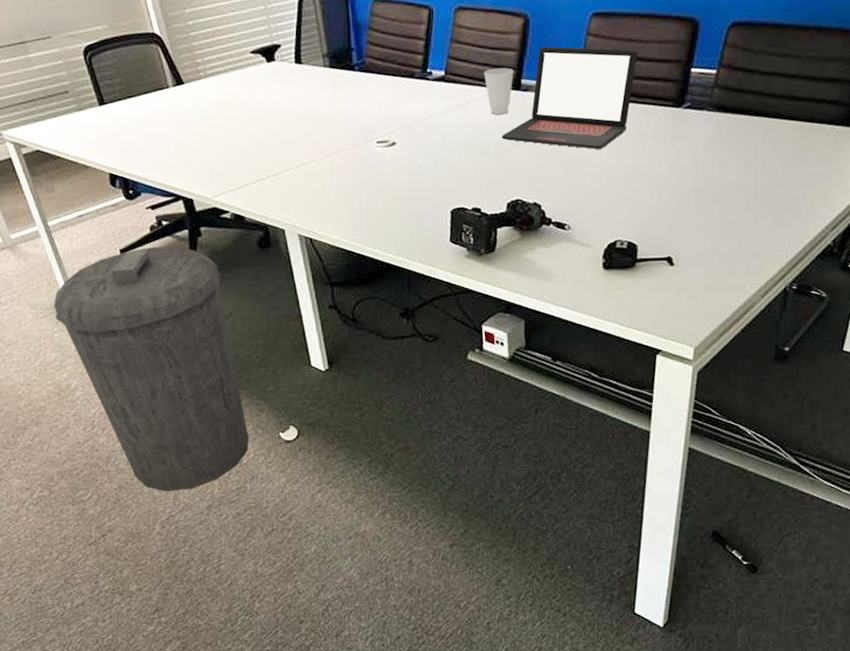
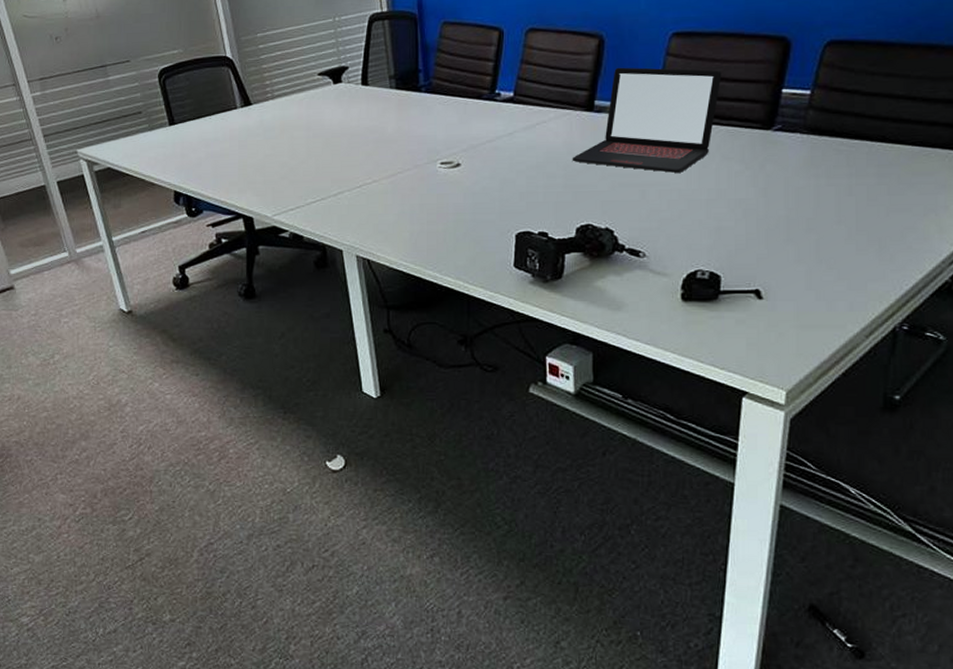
trash can: present [53,246,249,491] -> none [111,264,295,517]
cup: present [484,68,514,115] -> none [555,89,587,136]

